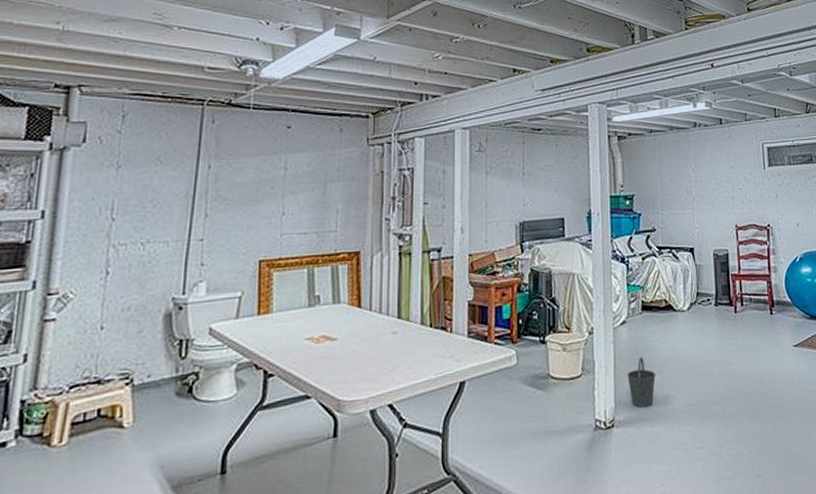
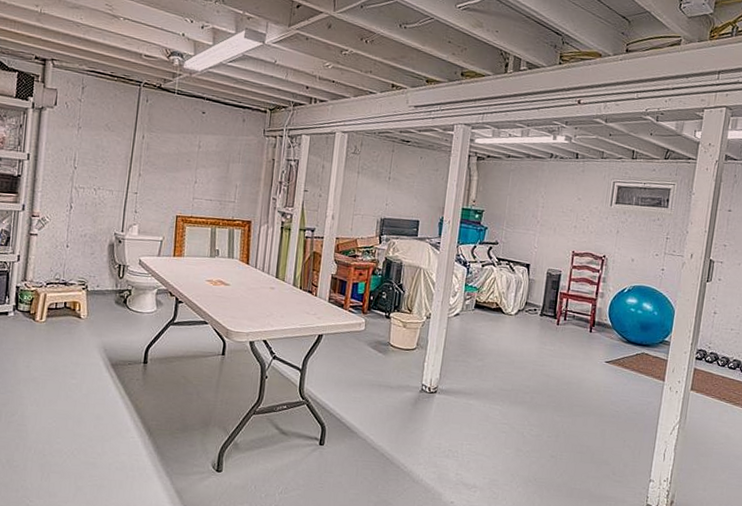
bucket: present [627,357,656,408] -> none [453,344,478,384]

